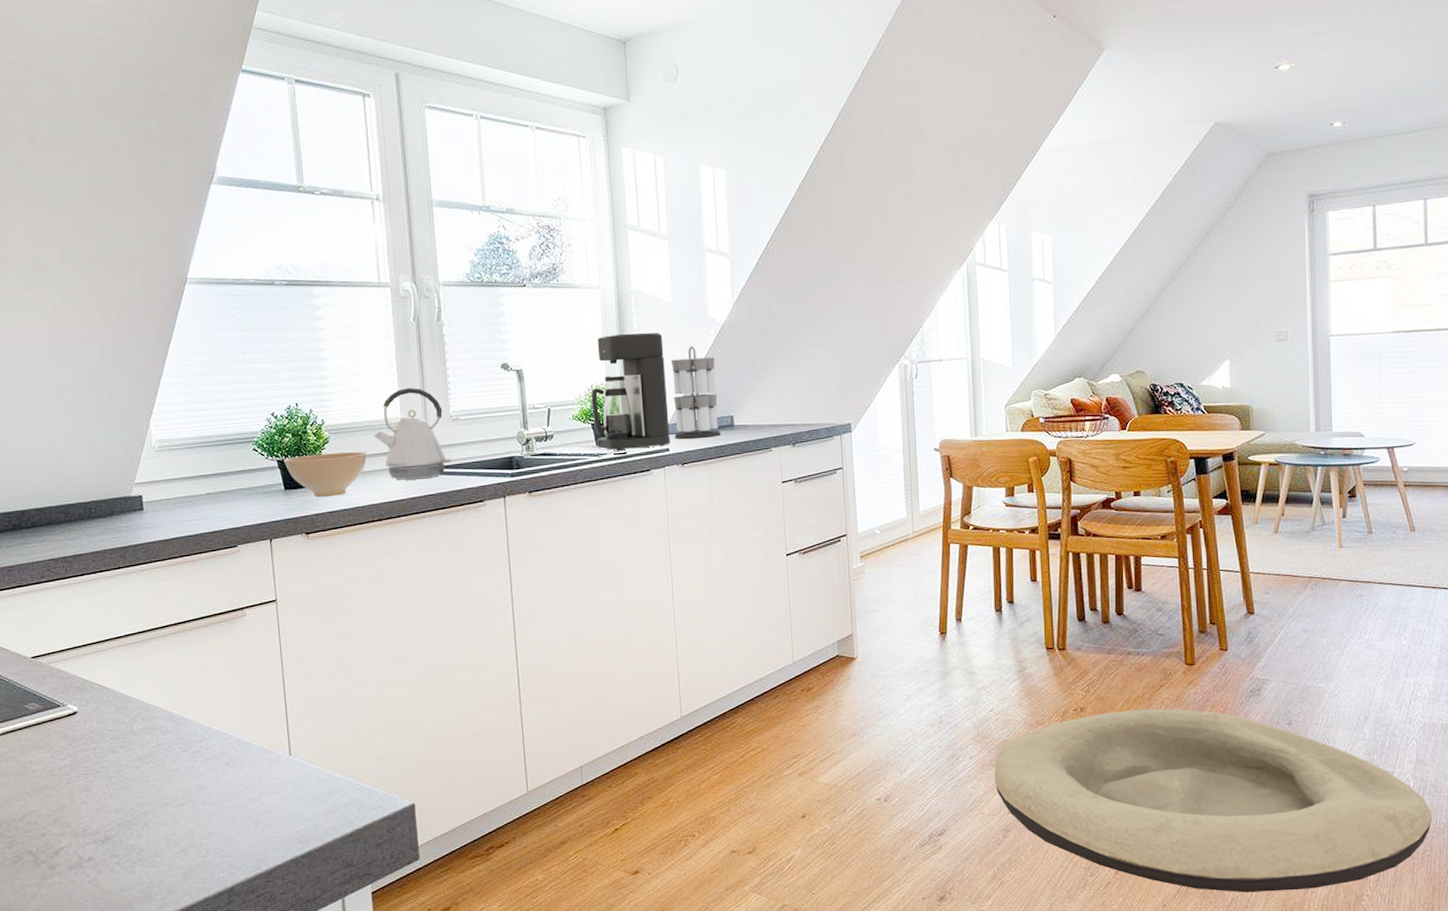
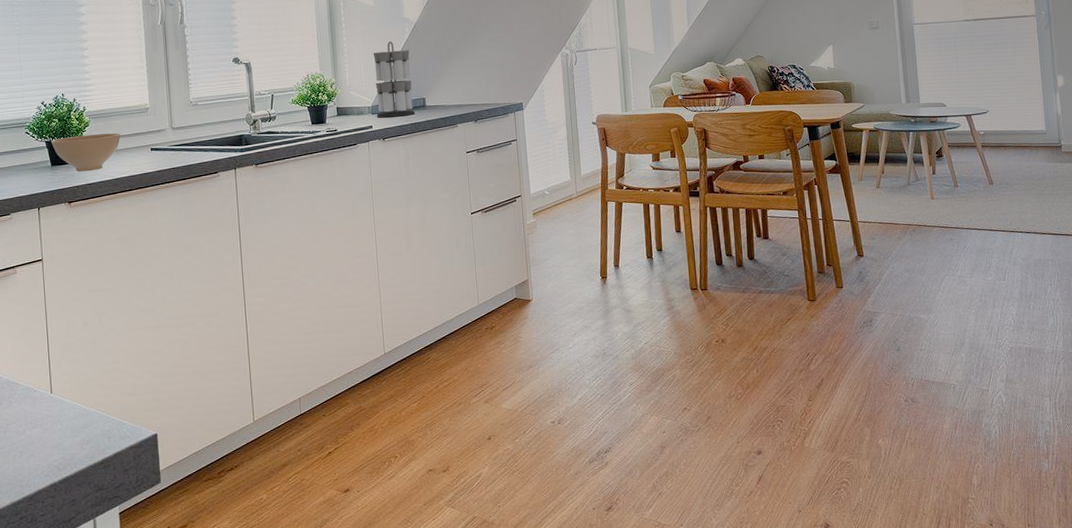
kettle: present [374,388,451,480] -> none [126,79,191,156]
coffee maker: present [590,333,670,451] -> none [307,31,373,129]
dog bed: present [994,708,1432,893] -> none [650,338,1023,499]

